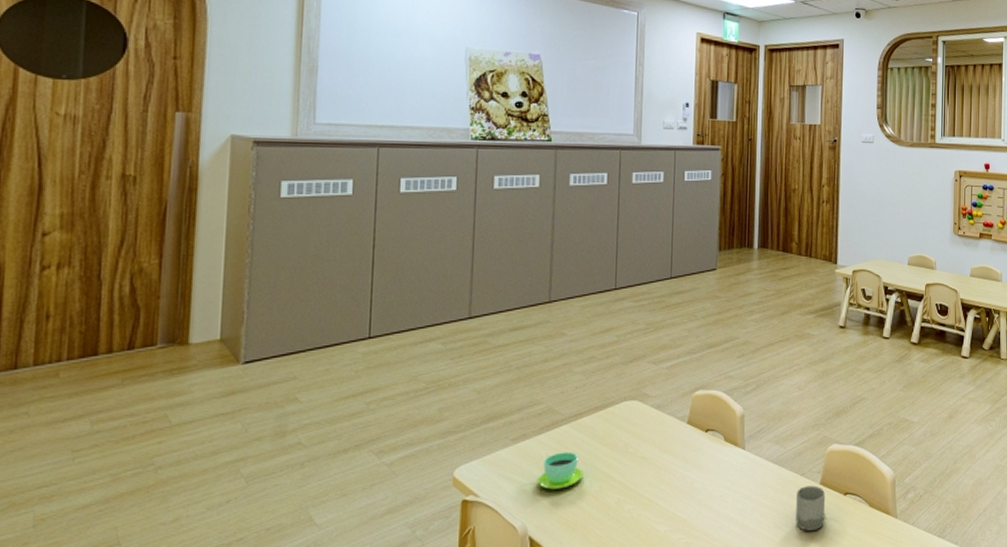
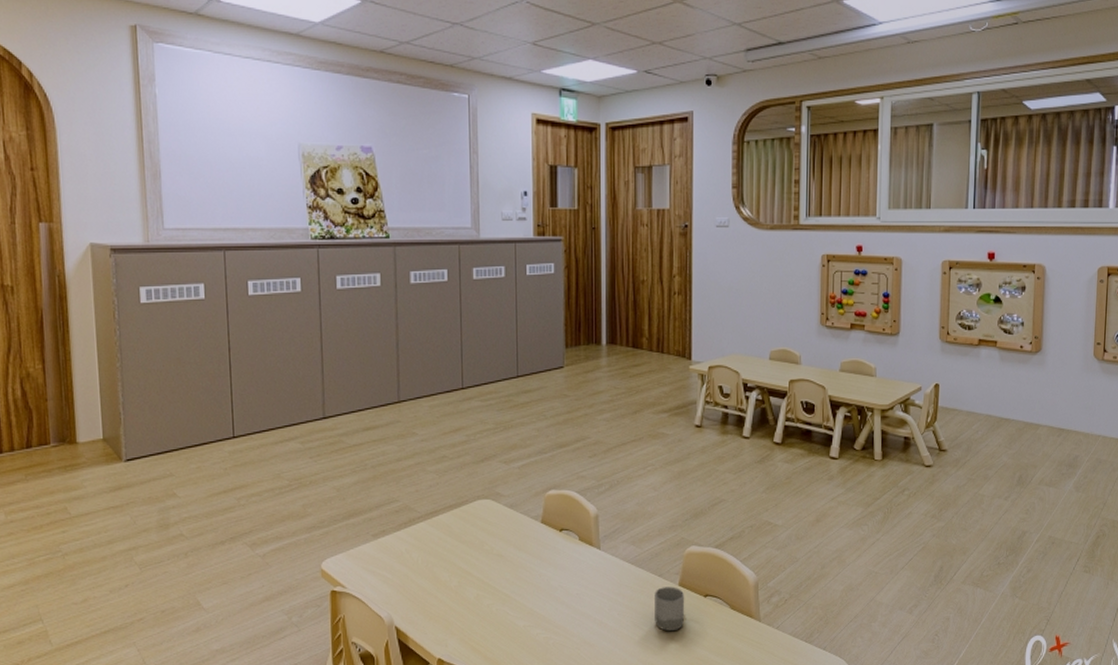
cup: present [537,451,583,490] -> none [399,548,442,583]

